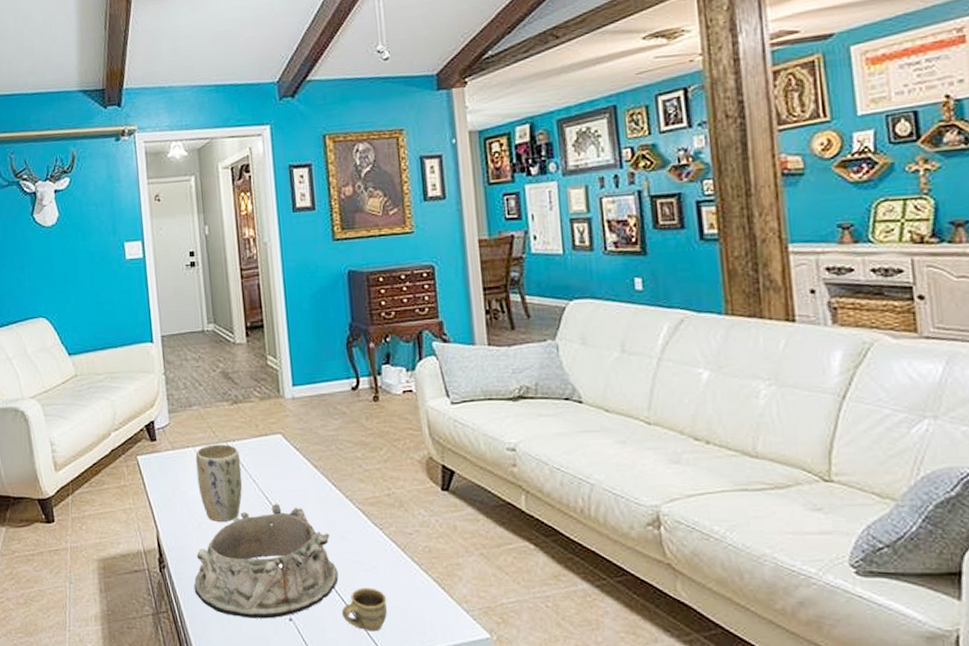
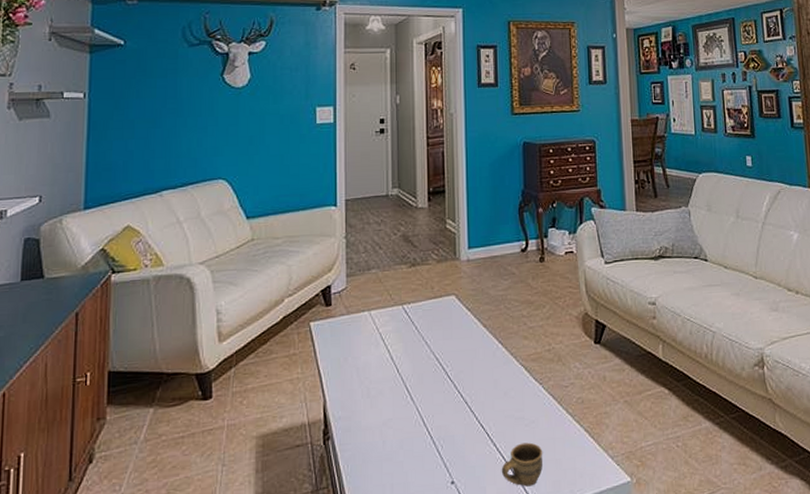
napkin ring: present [193,503,338,619] -> none [358,364,500,486]
plant pot: present [195,444,243,522] -> none [370,307,415,387]

